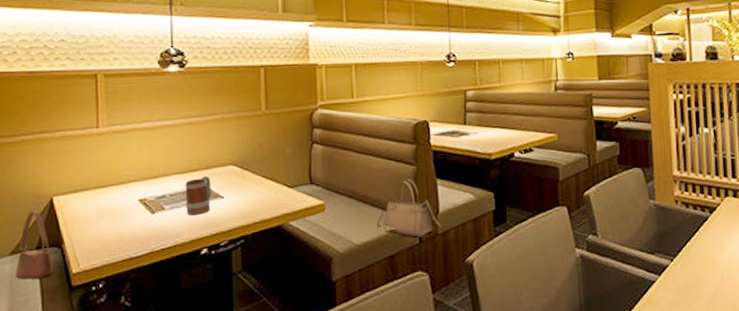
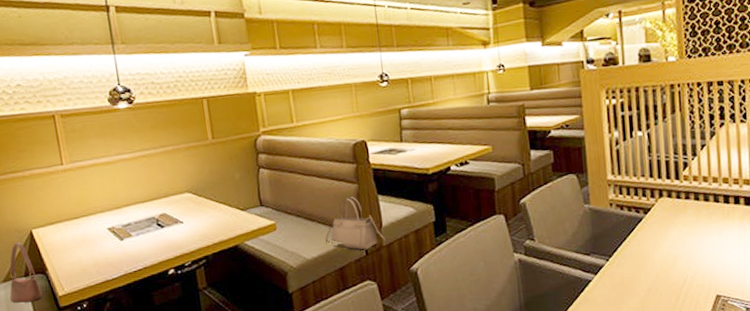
beer mug: present [185,175,212,215] -> none [147,203,173,240]

